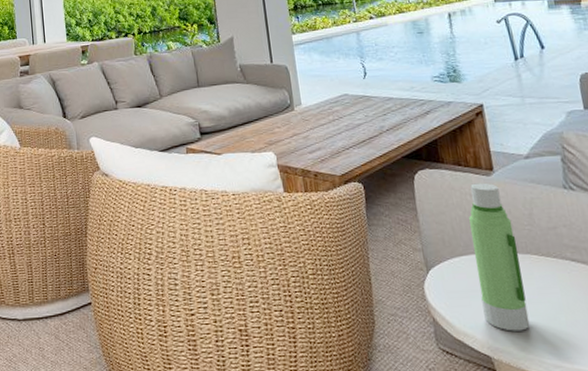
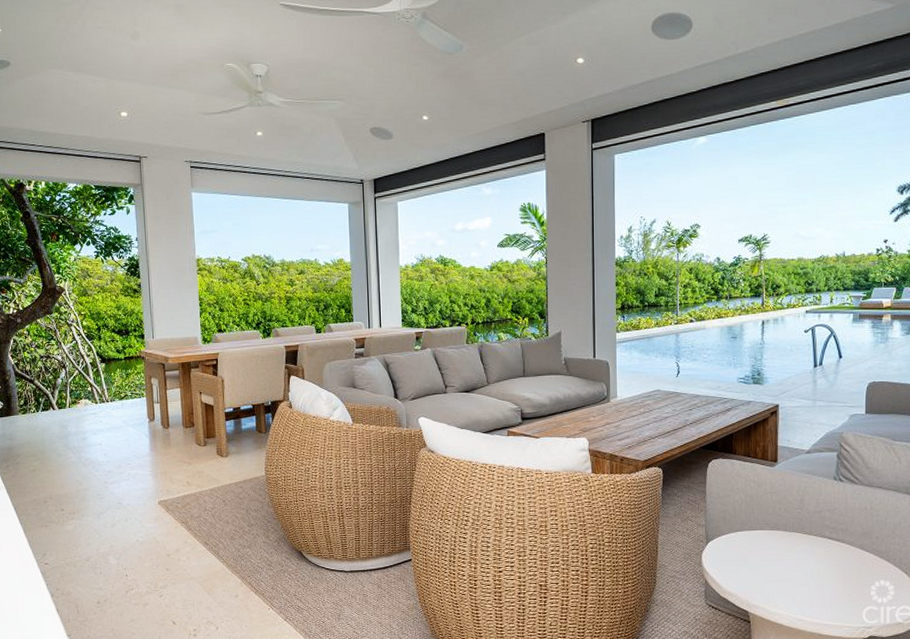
water bottle: present [469,182,530,331] -> none [748,472,786,592]

